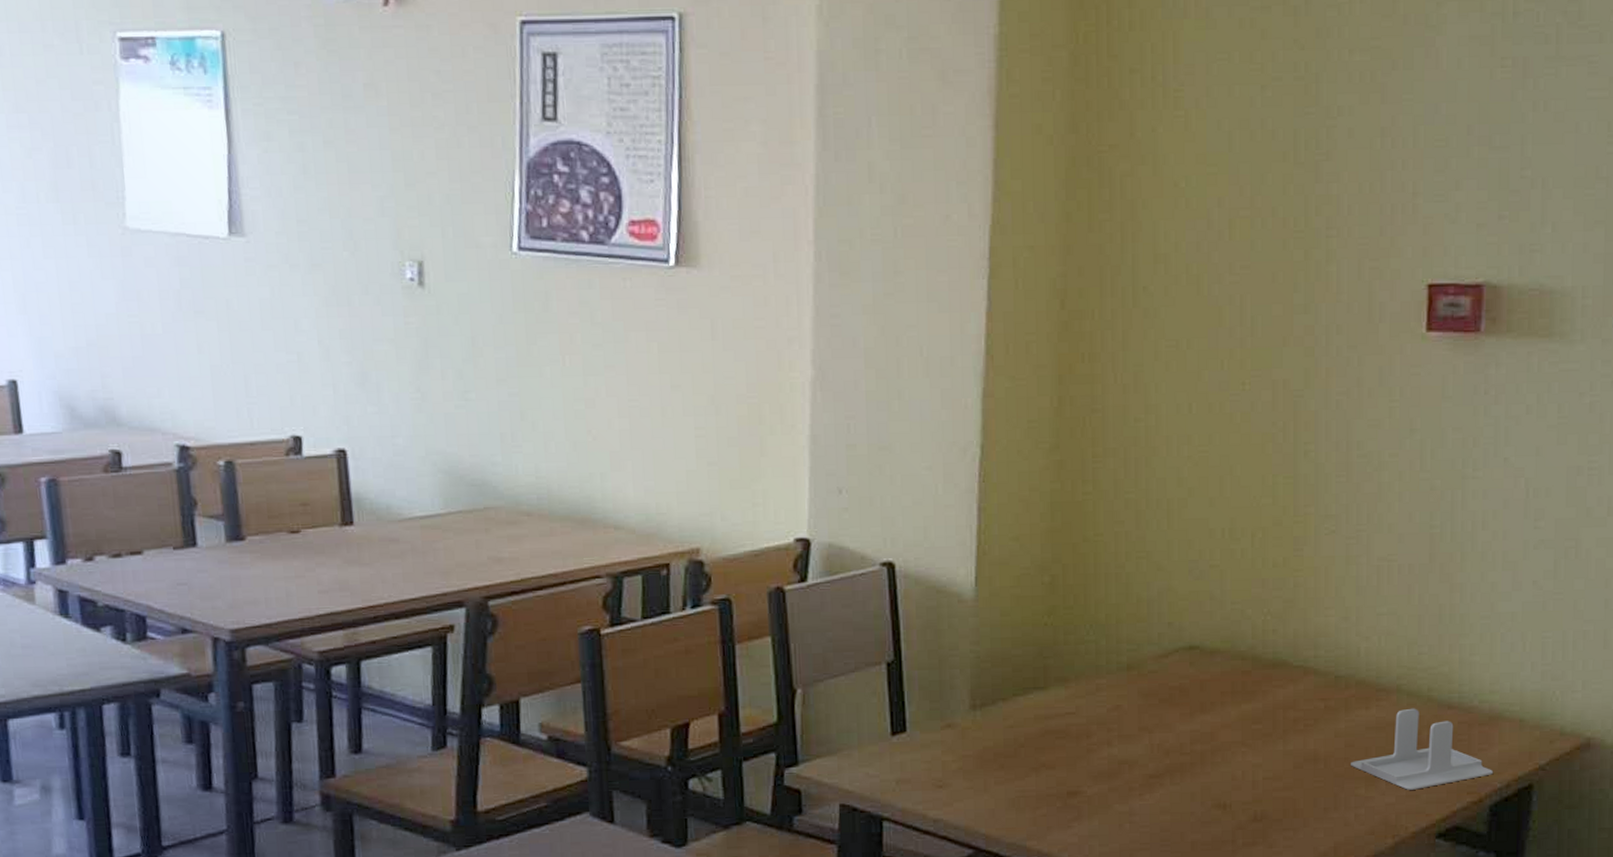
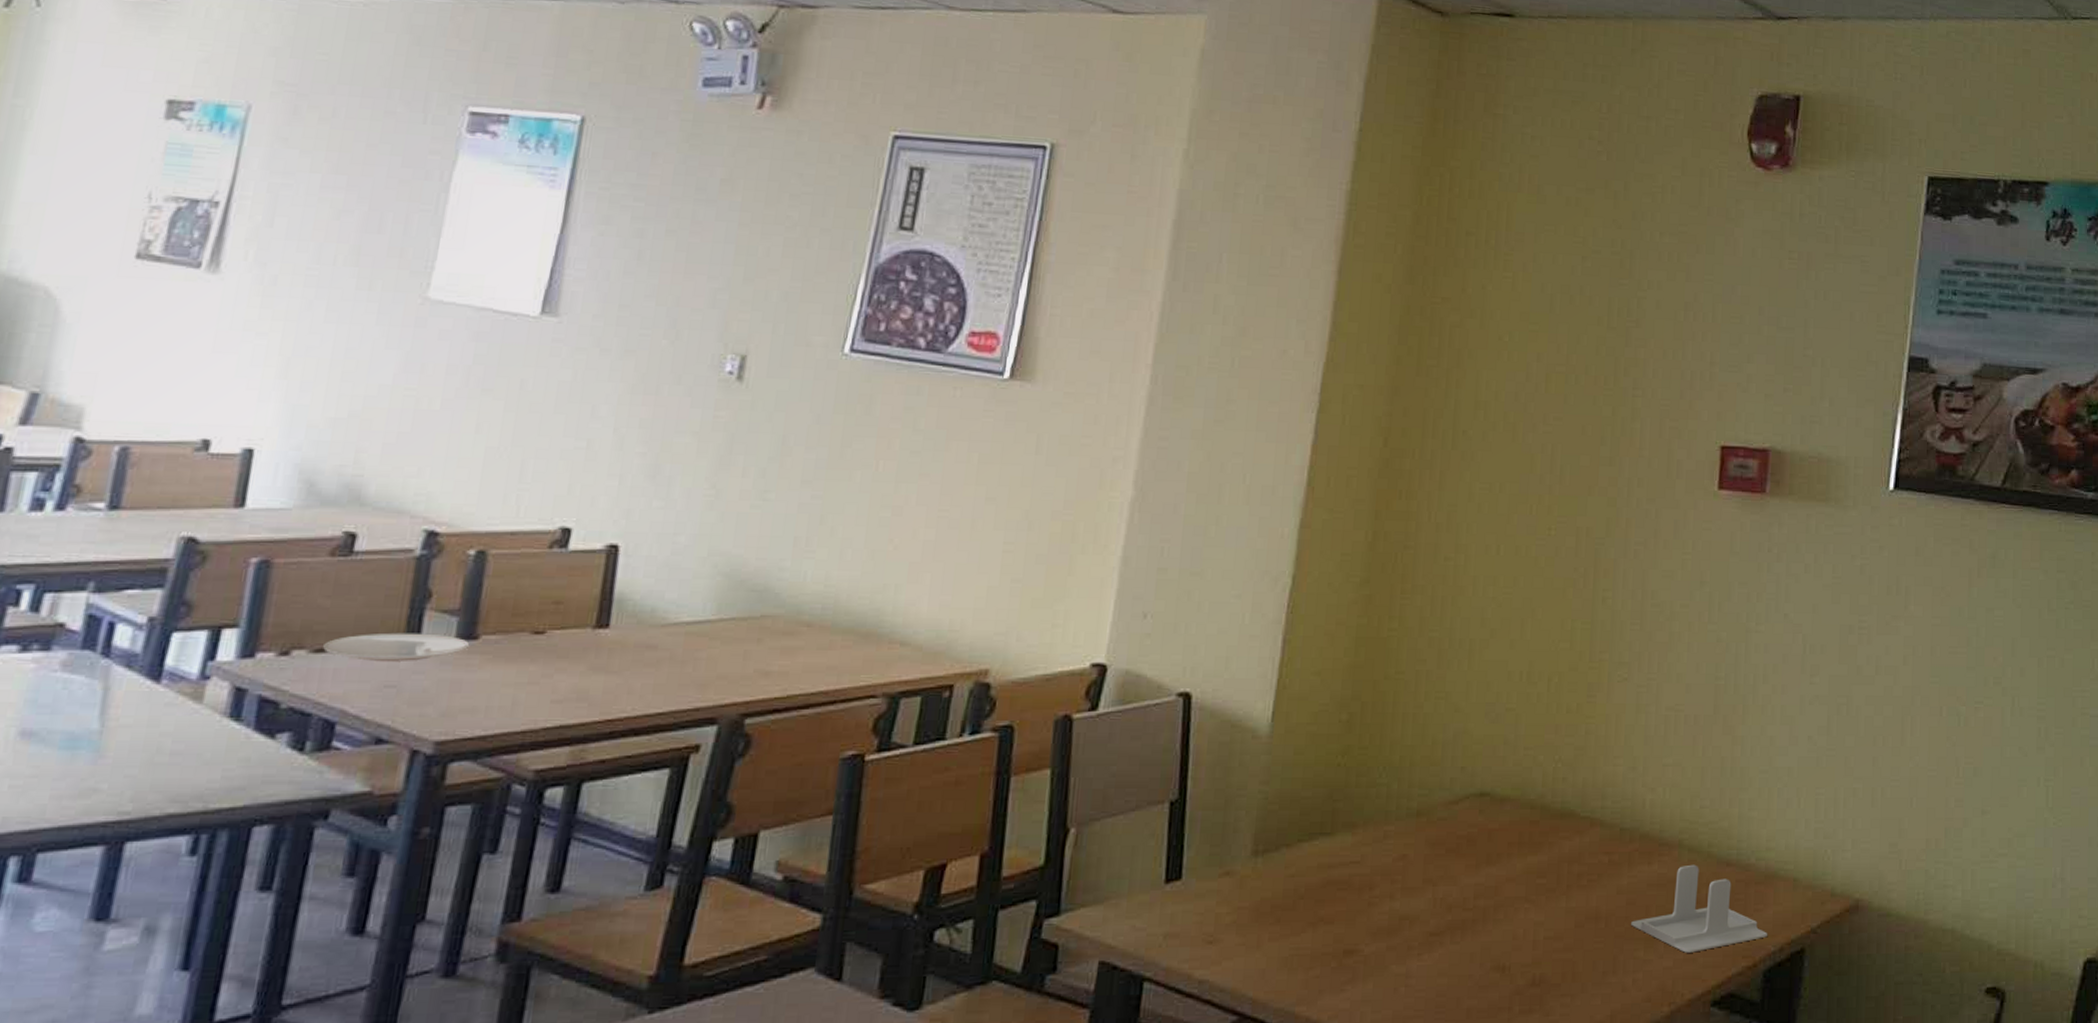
plate: none [119,536,239,563] -> present [323,632,470,661]

